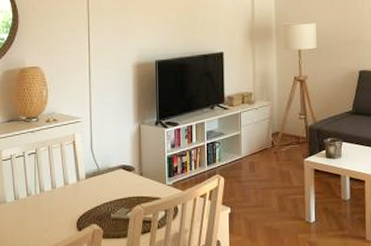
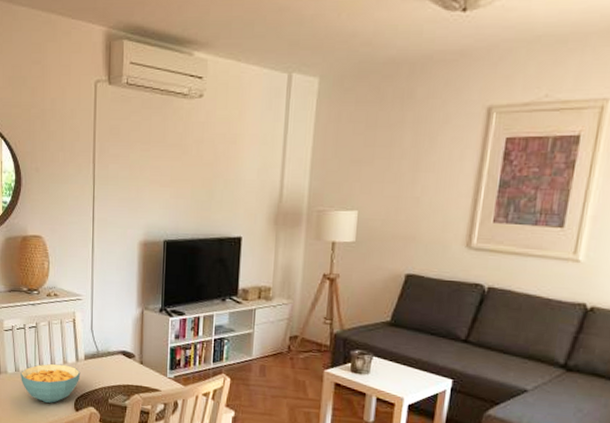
cereal bowl: none [20,186,82,227] -> present [21,363,81,403]

